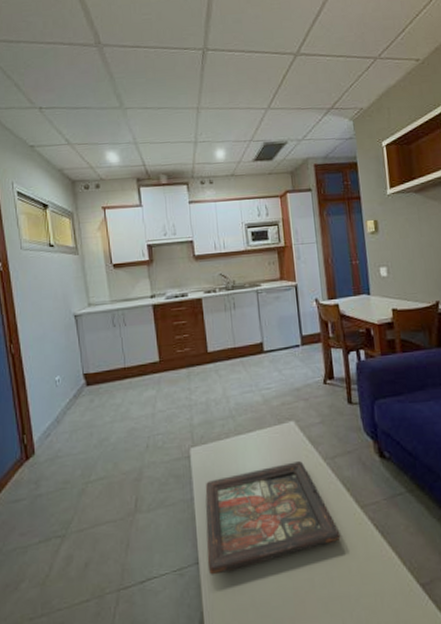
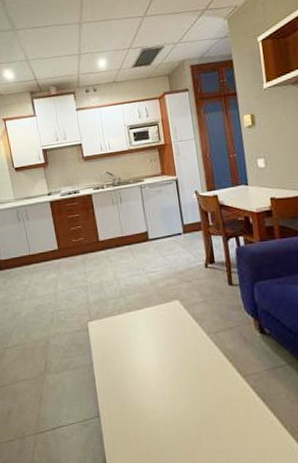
decorative tray: present [205,461,341,575] -> none [102,335,225,427]

